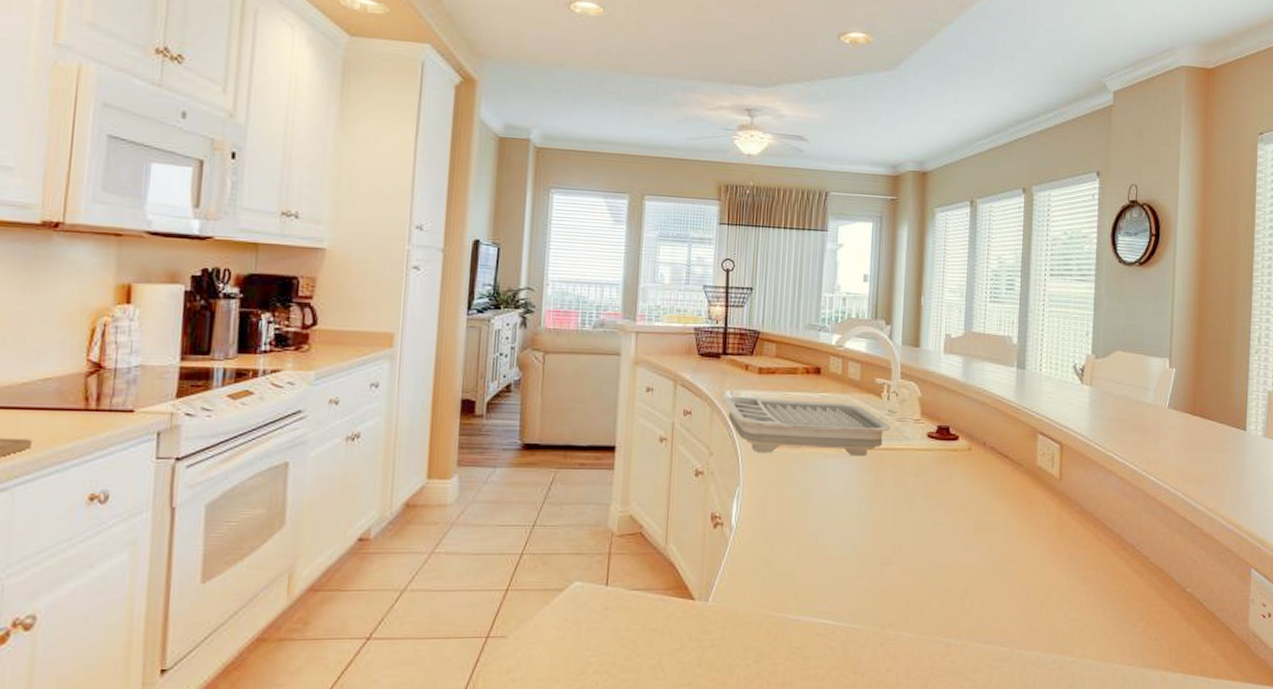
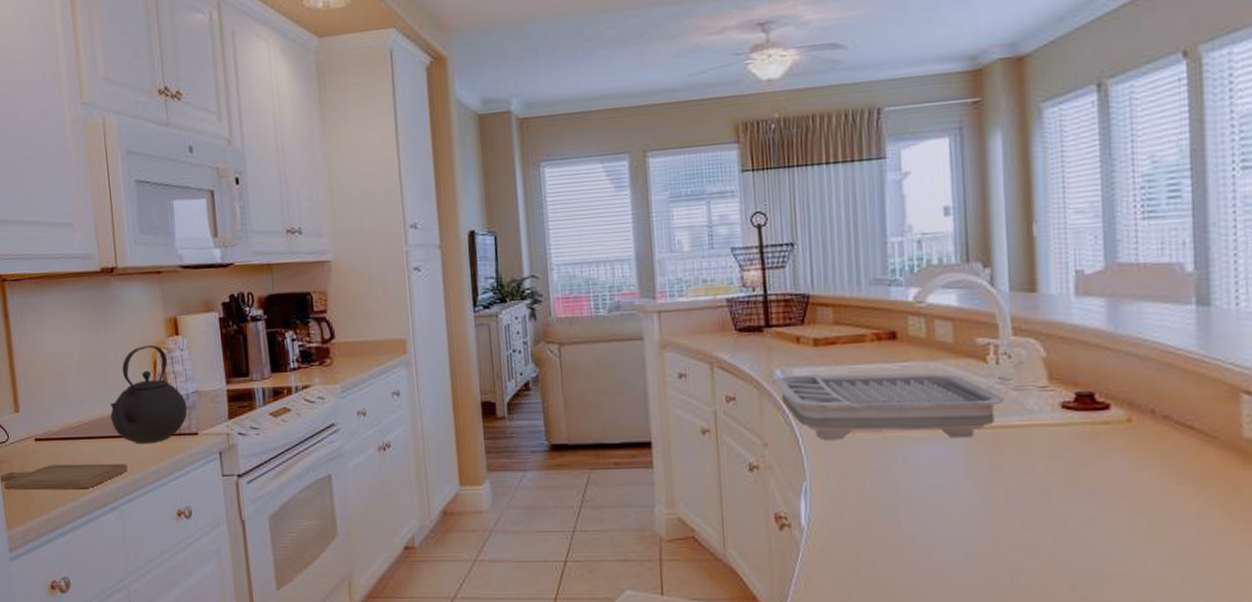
kettle: none [20,310,126,419] -> present [110,344,188,444]

